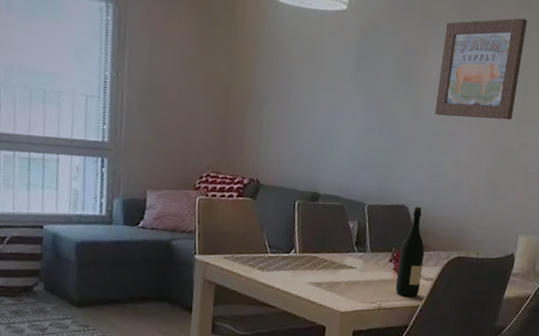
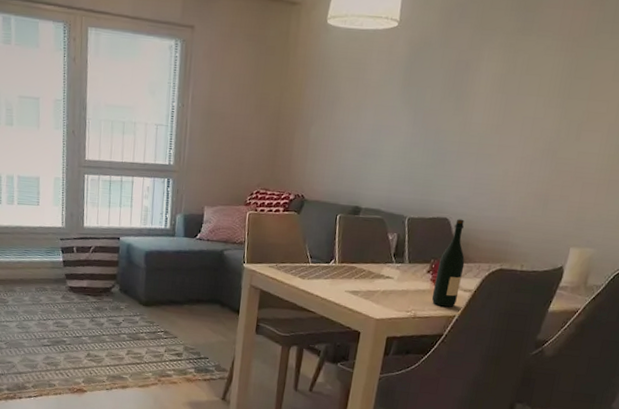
wall art: present [434,18,528,120] -> none [484,18,598,129]

